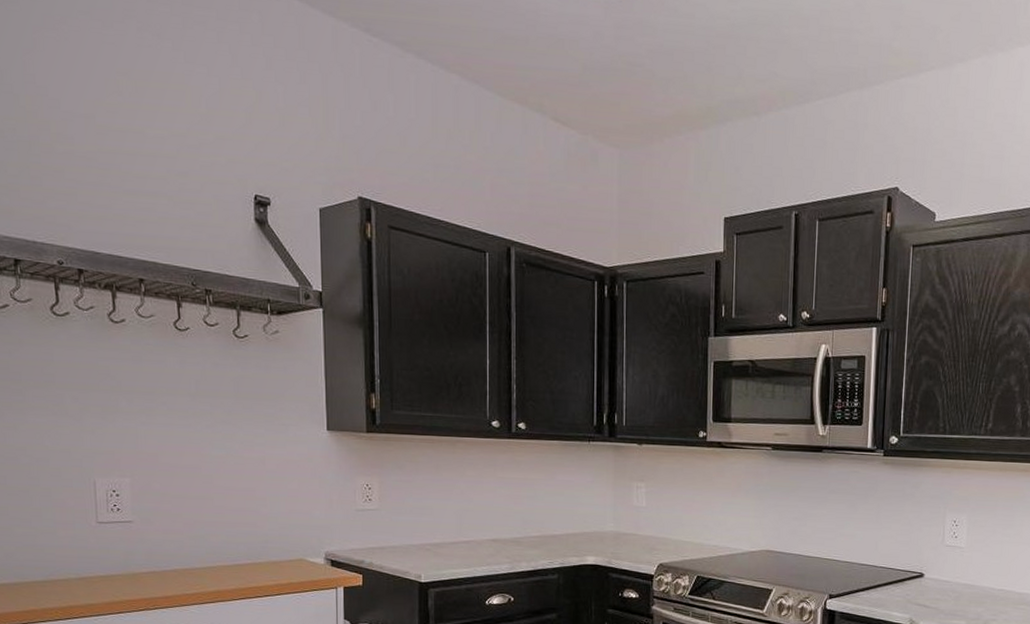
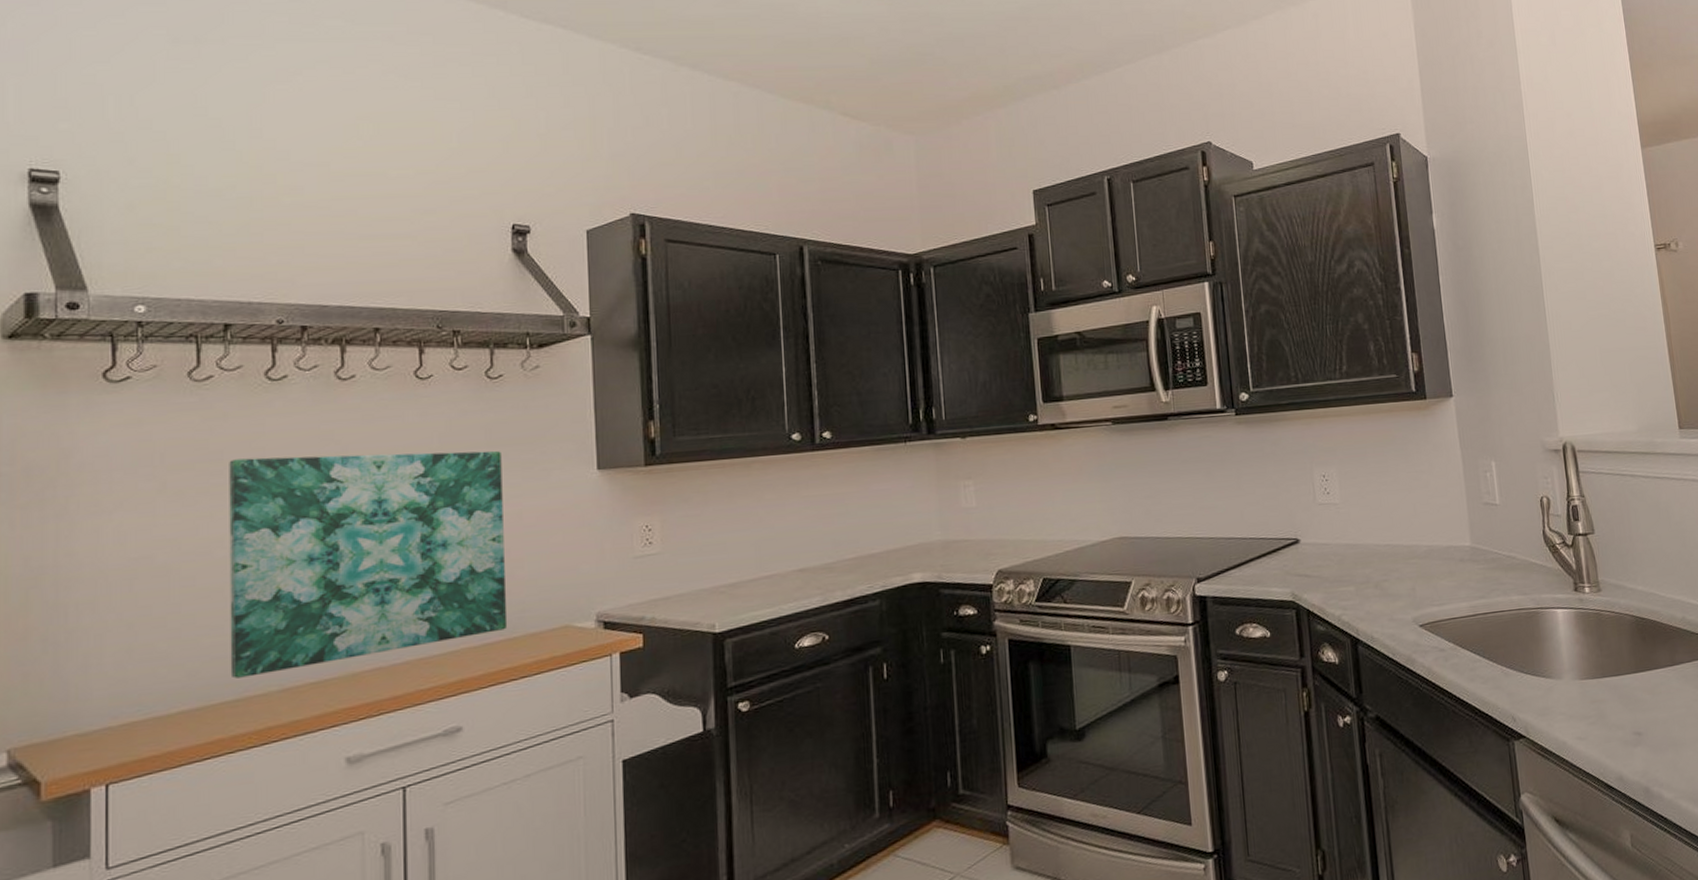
wall art: none [26,381,254,564] -> present [229,450,508,679]

